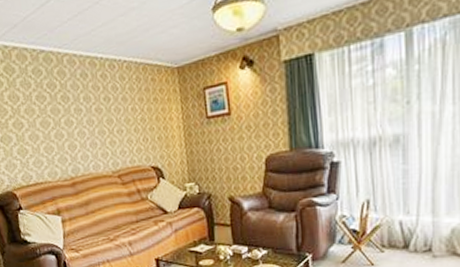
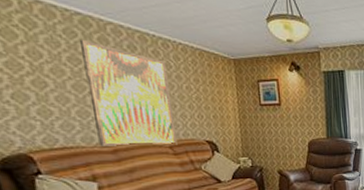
wall art: none [45,76,125,180] -> present [80,40,178,146]

